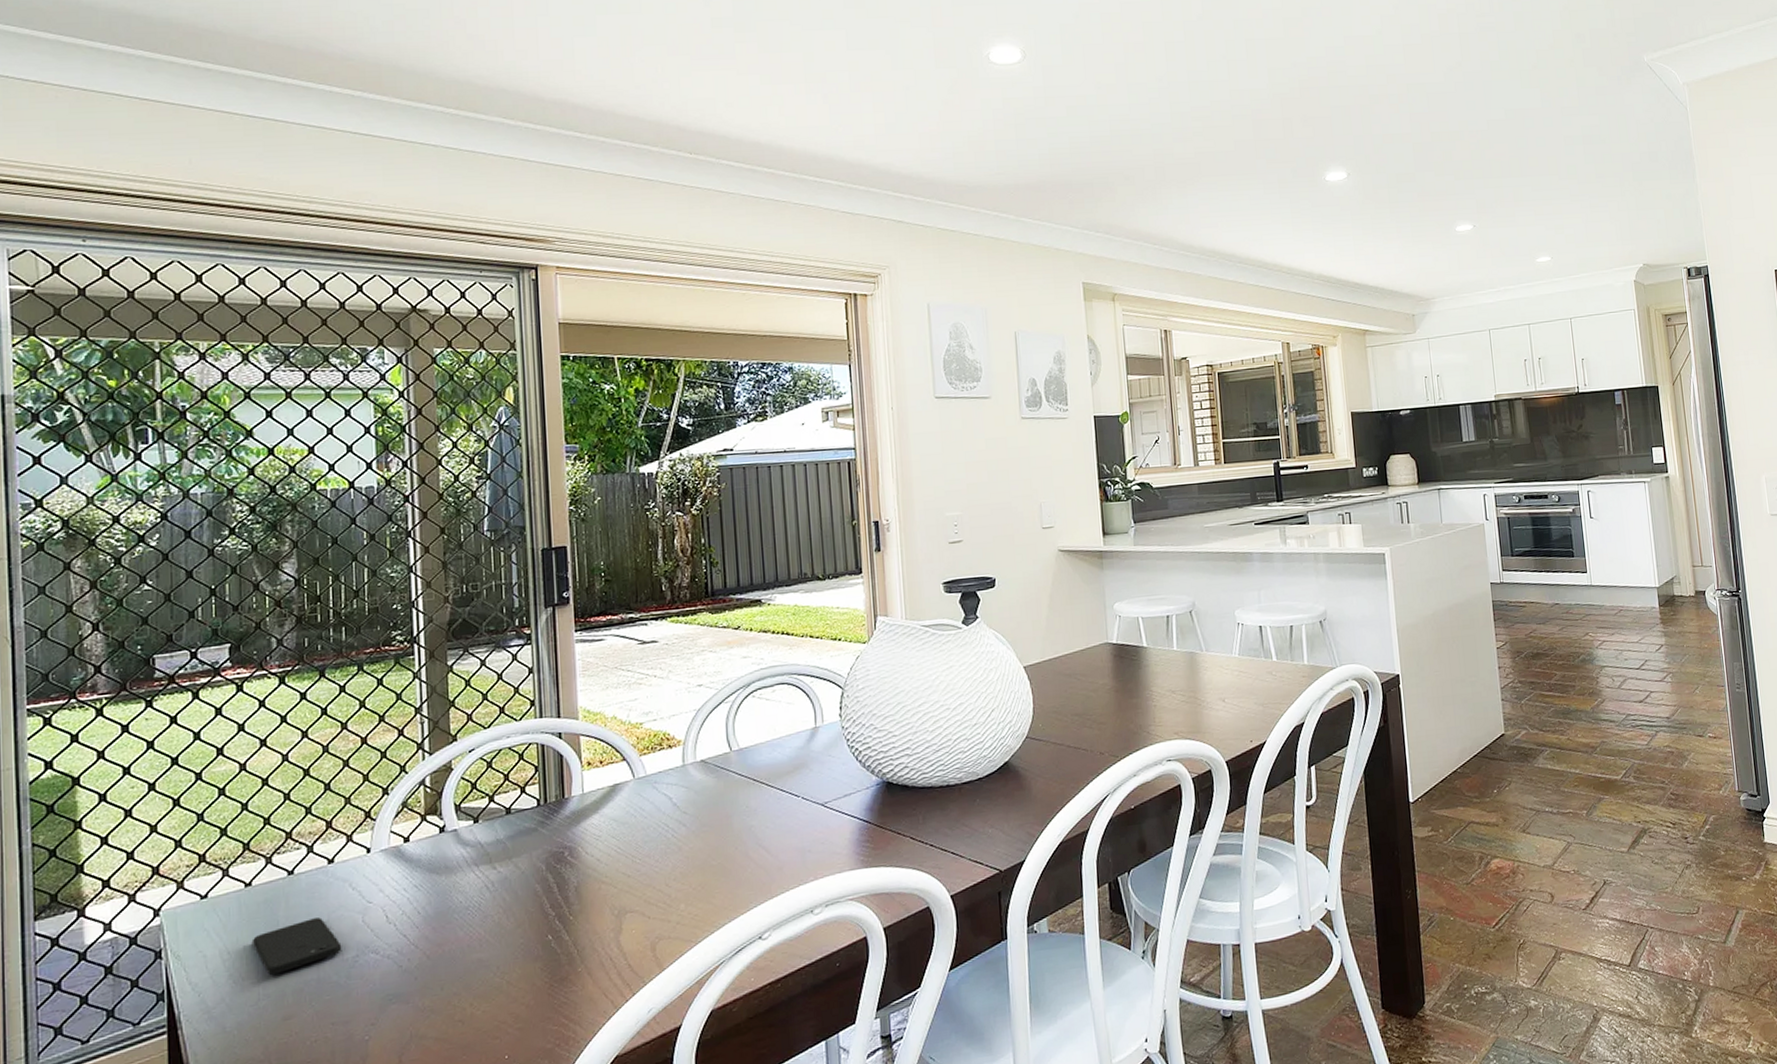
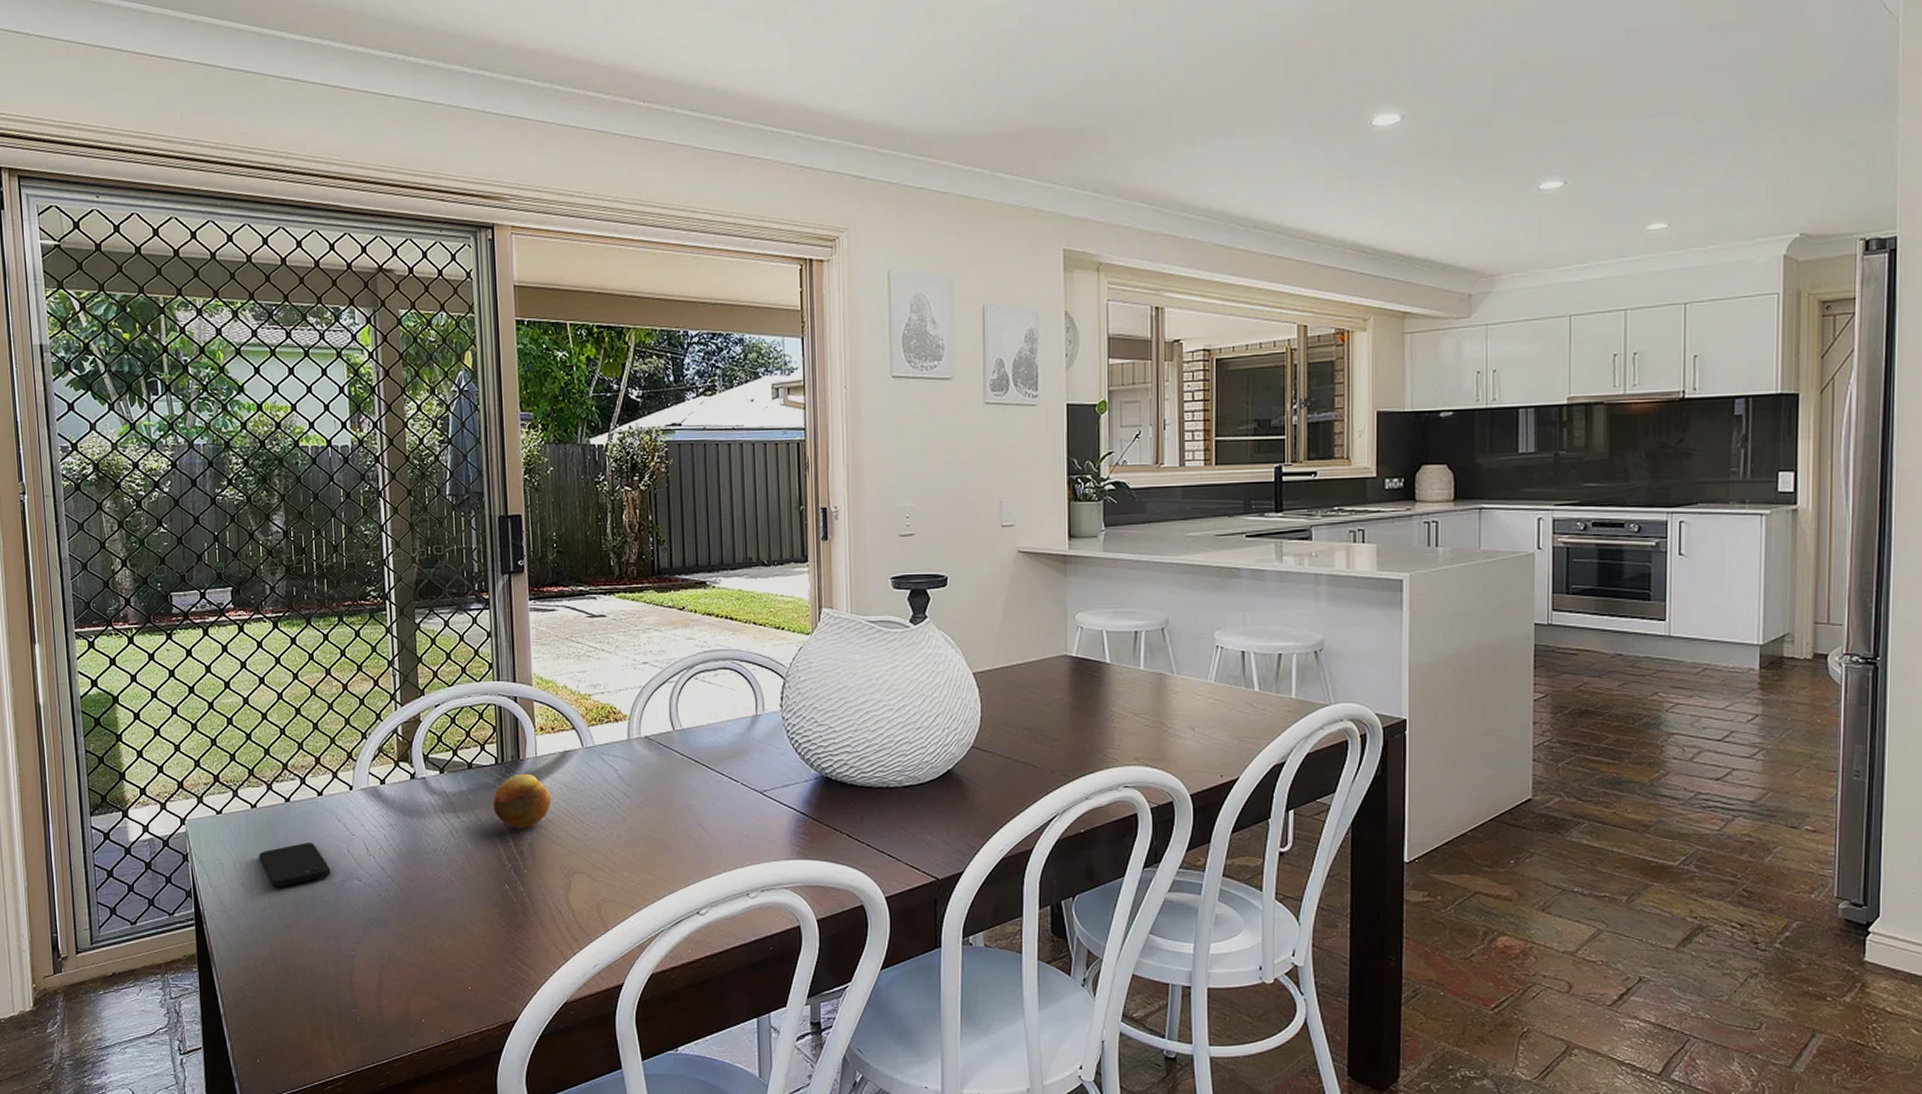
fruit: none [534,812,600,873] -> present [493,773,552,830]

